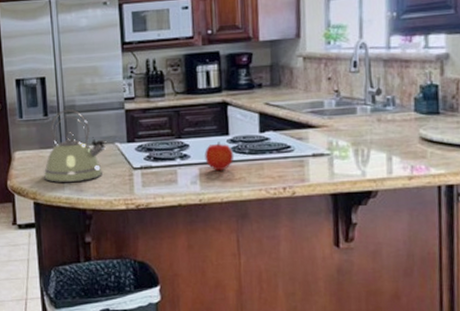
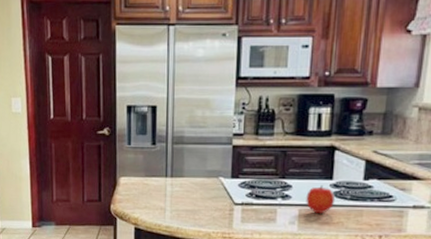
kettle: present [43,109,107,182] -> none [146,140,211,212]

